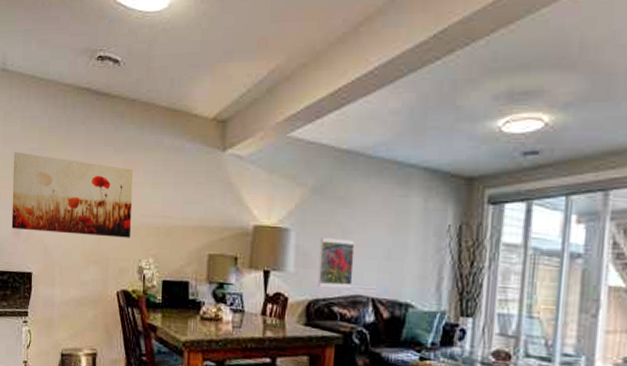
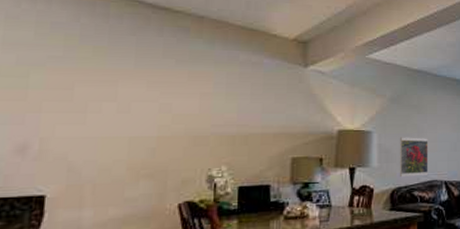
wall art: present [11,152,134,238] -> none [11,59,202,149]

